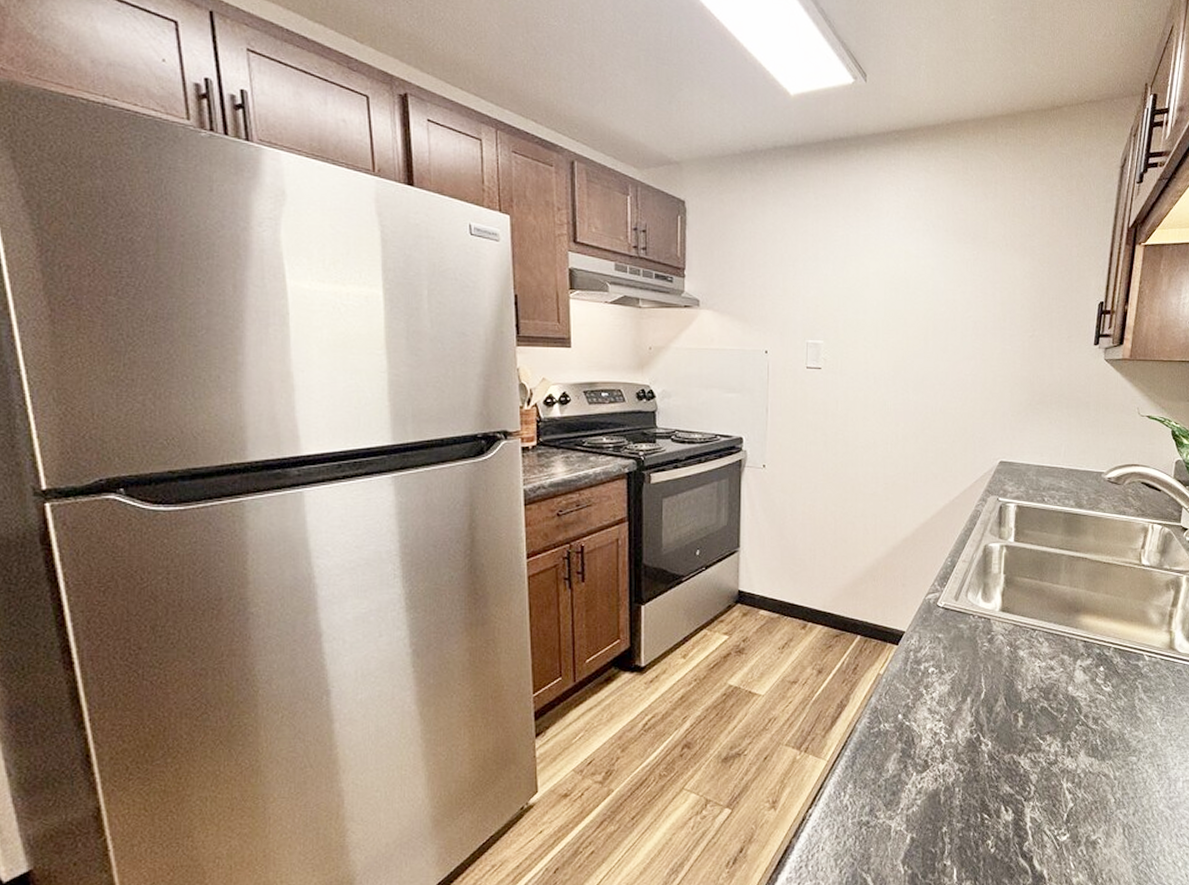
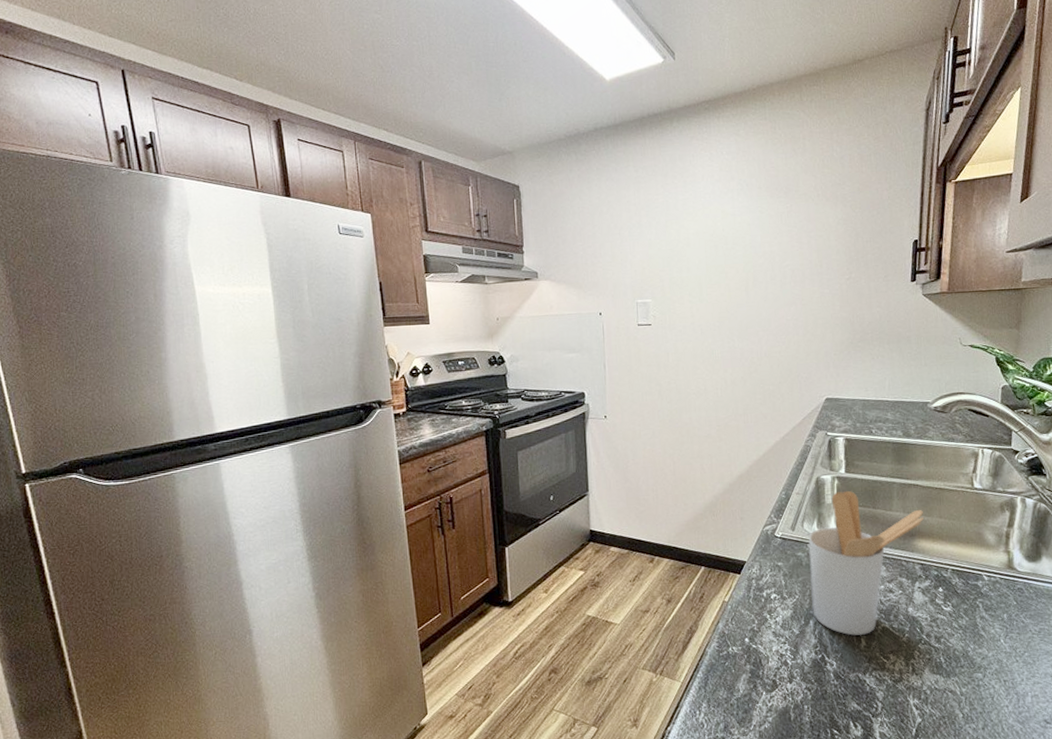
utensil holder: none [971,560,1091,715] -> present [808,490,925,636]

